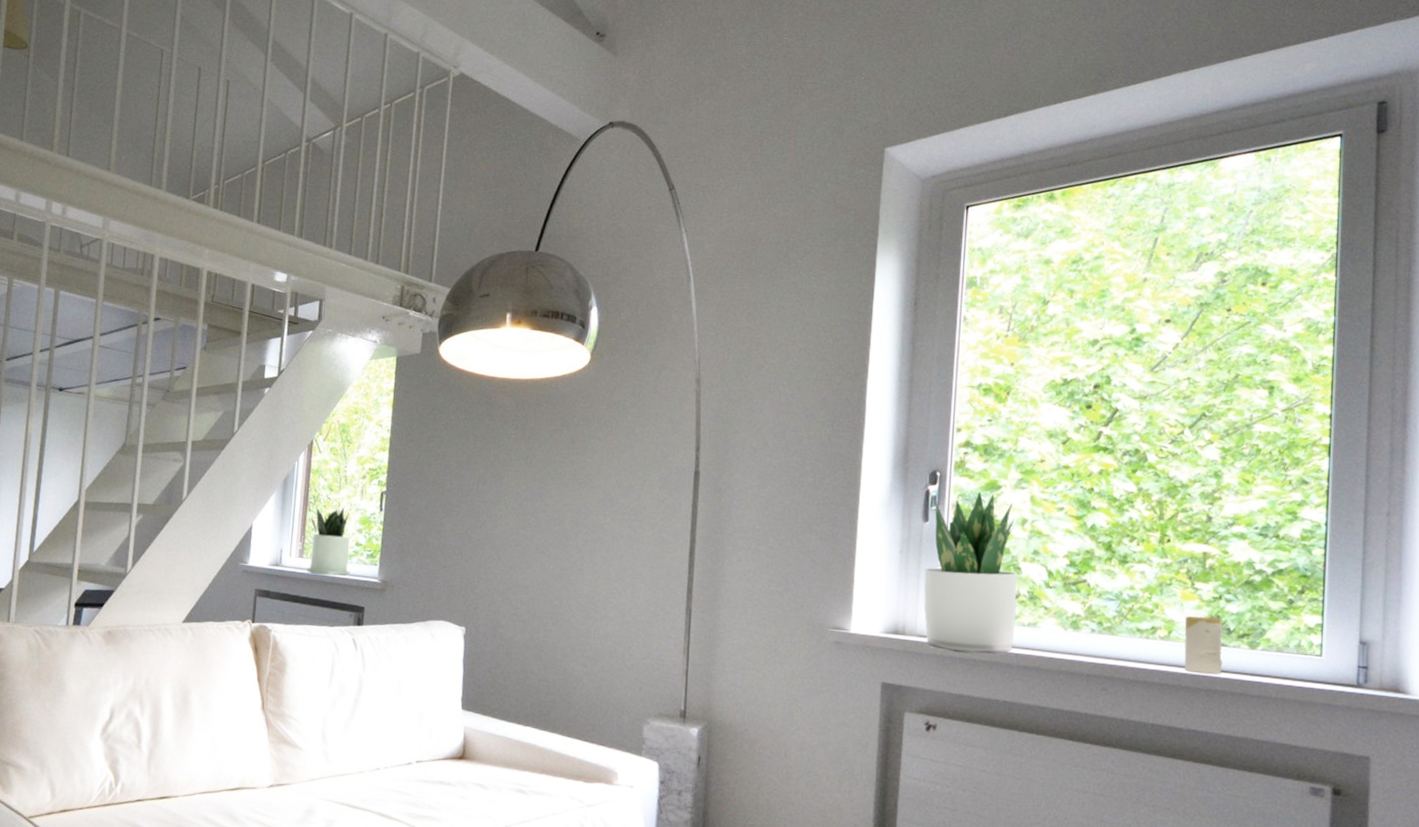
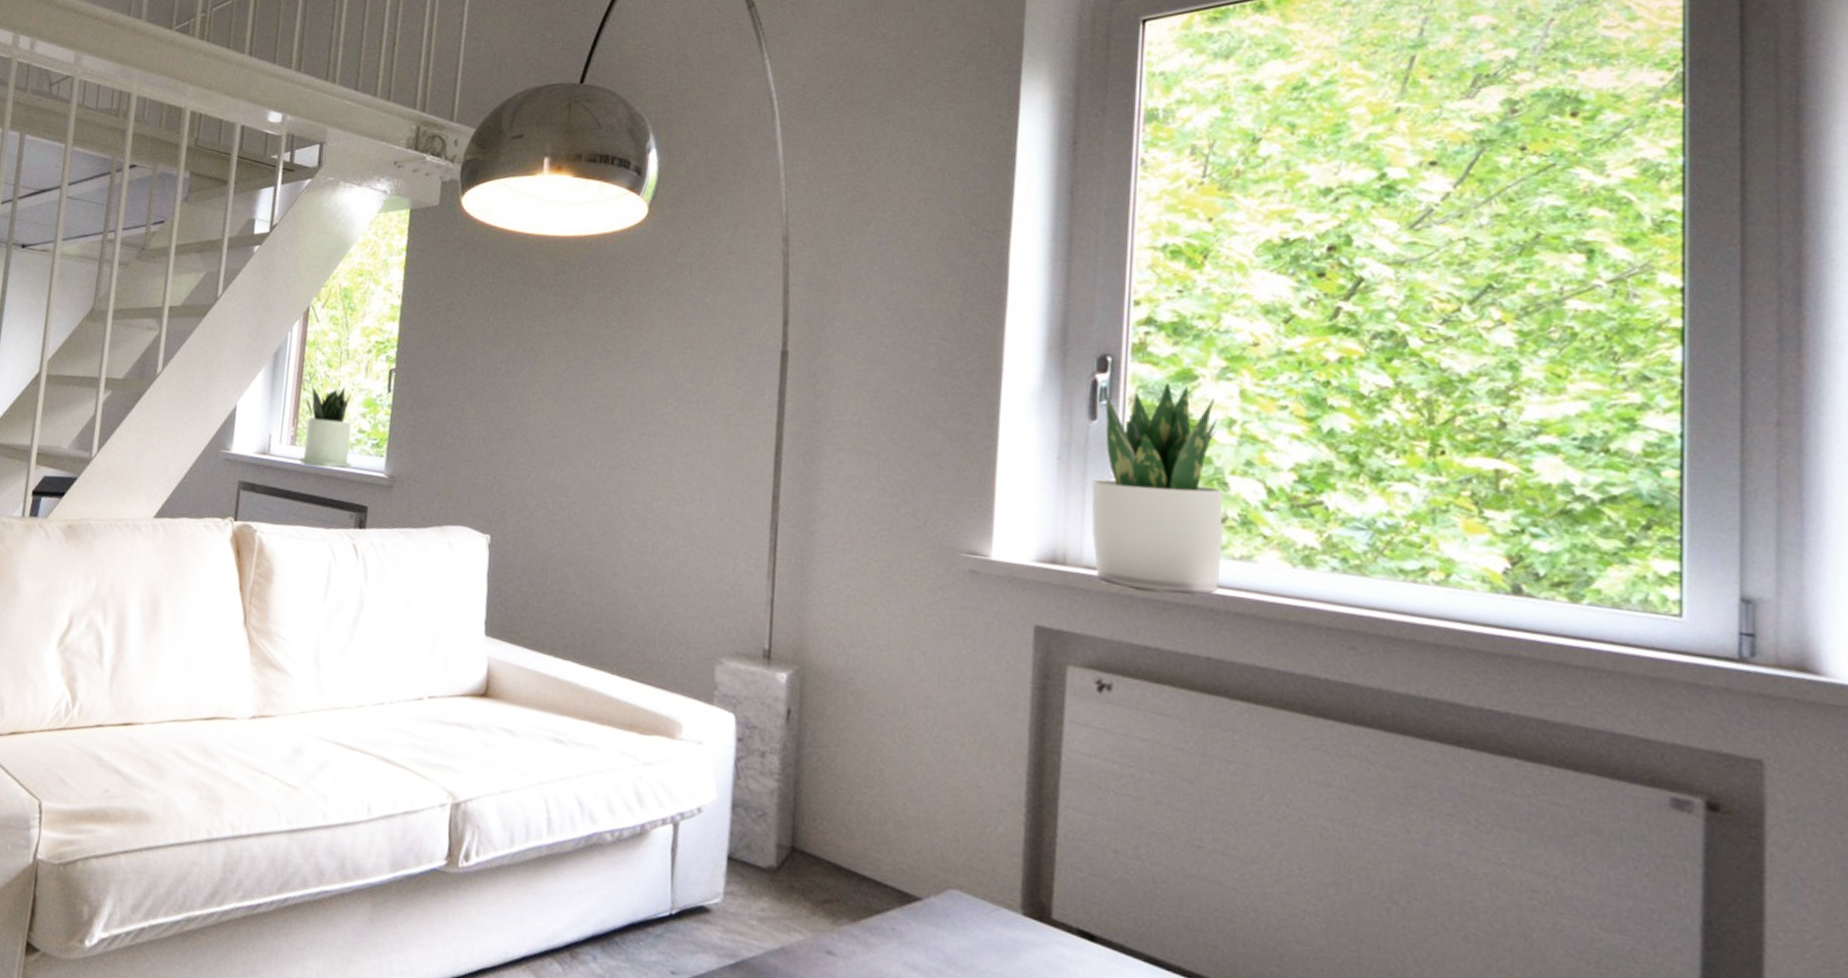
candle: present [1184,615,1223,675] -> none [1470,554,1529,636]

